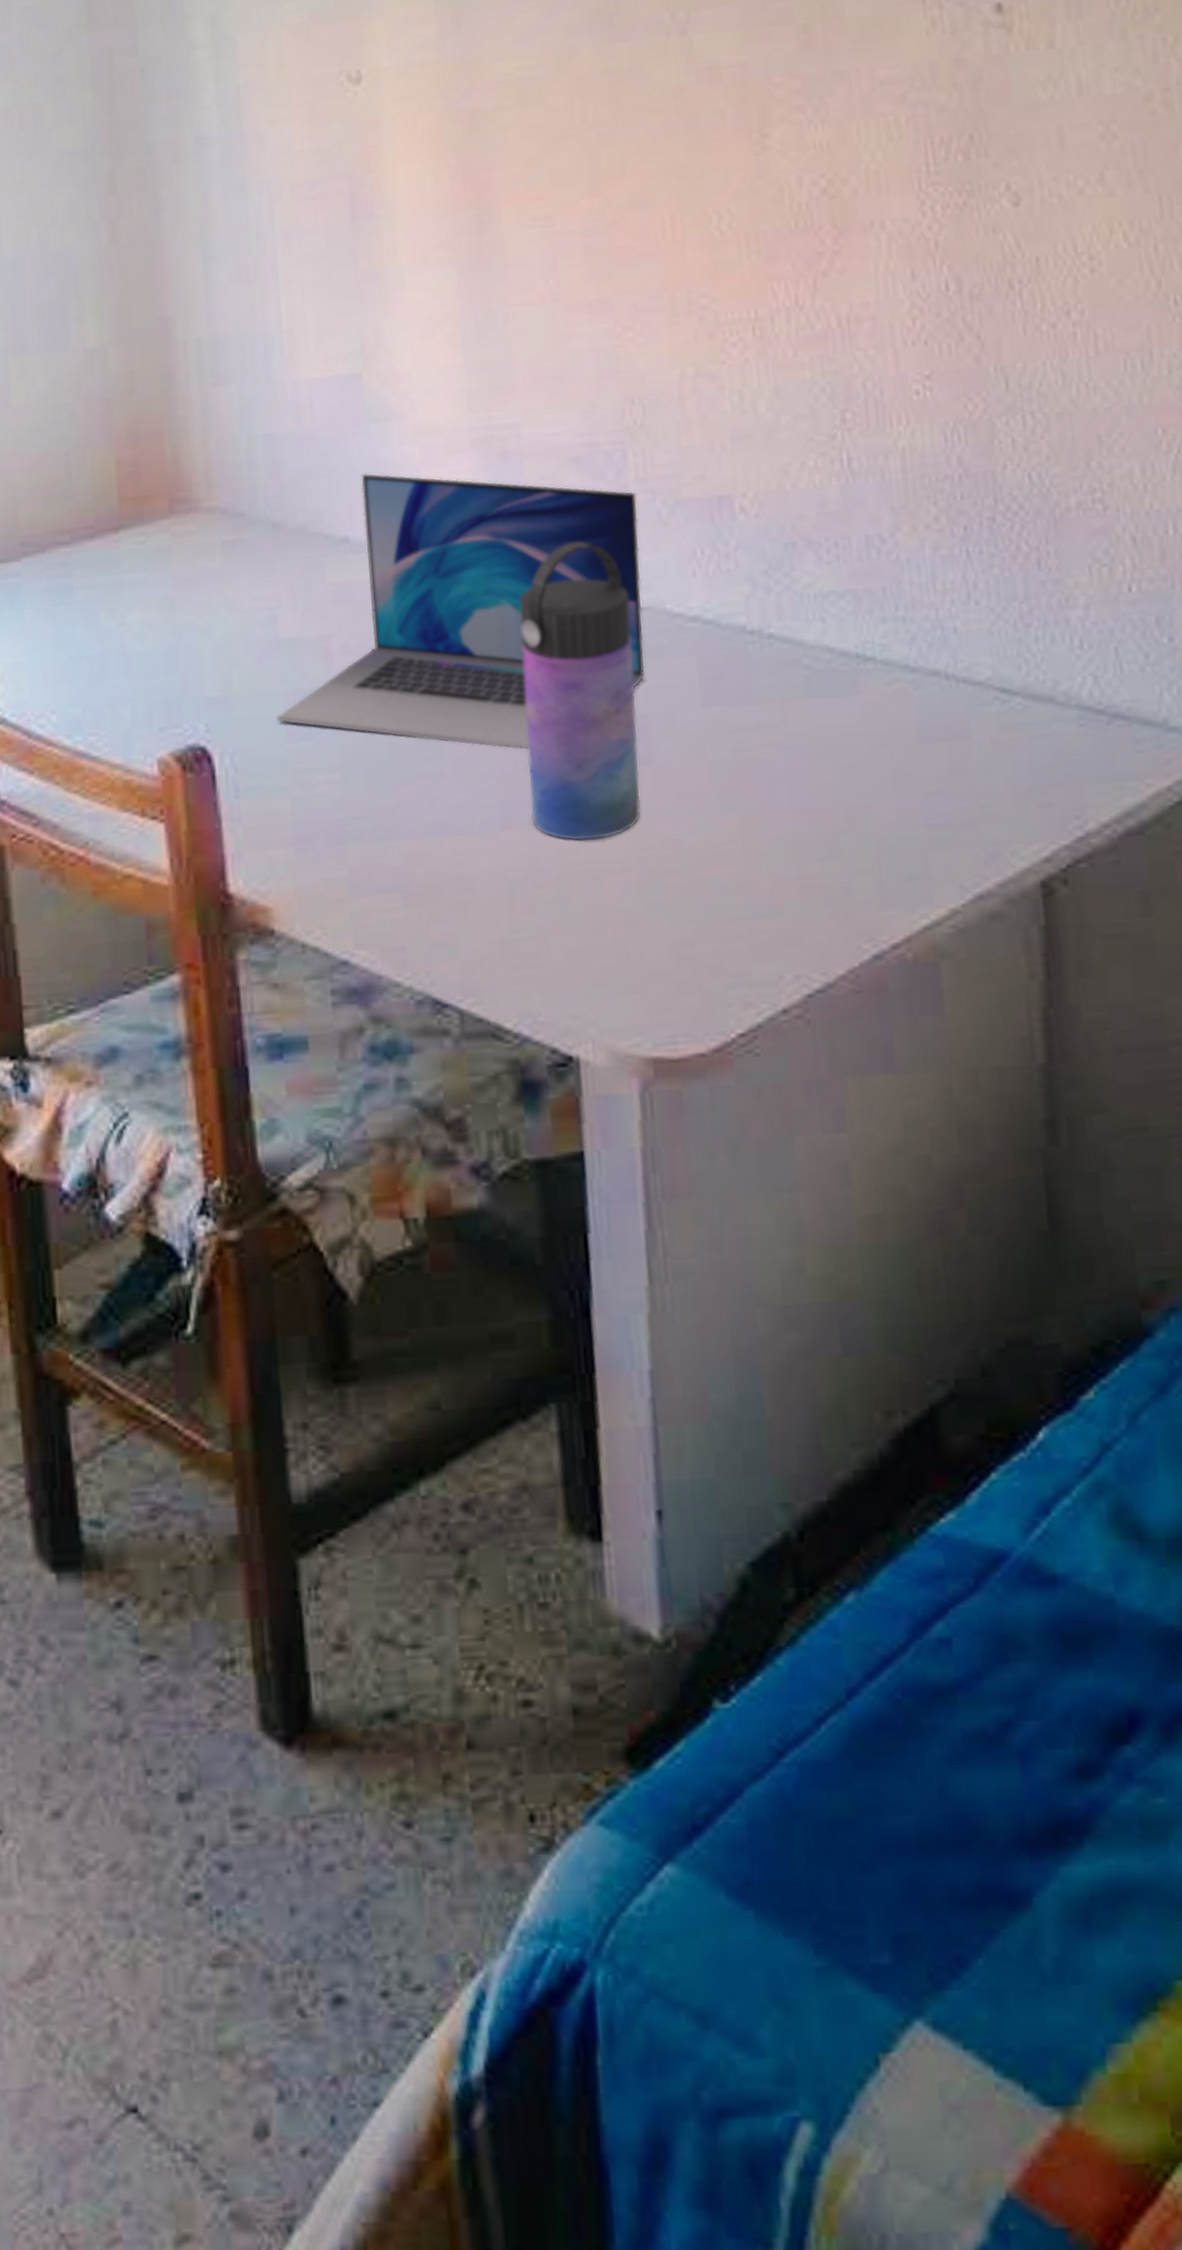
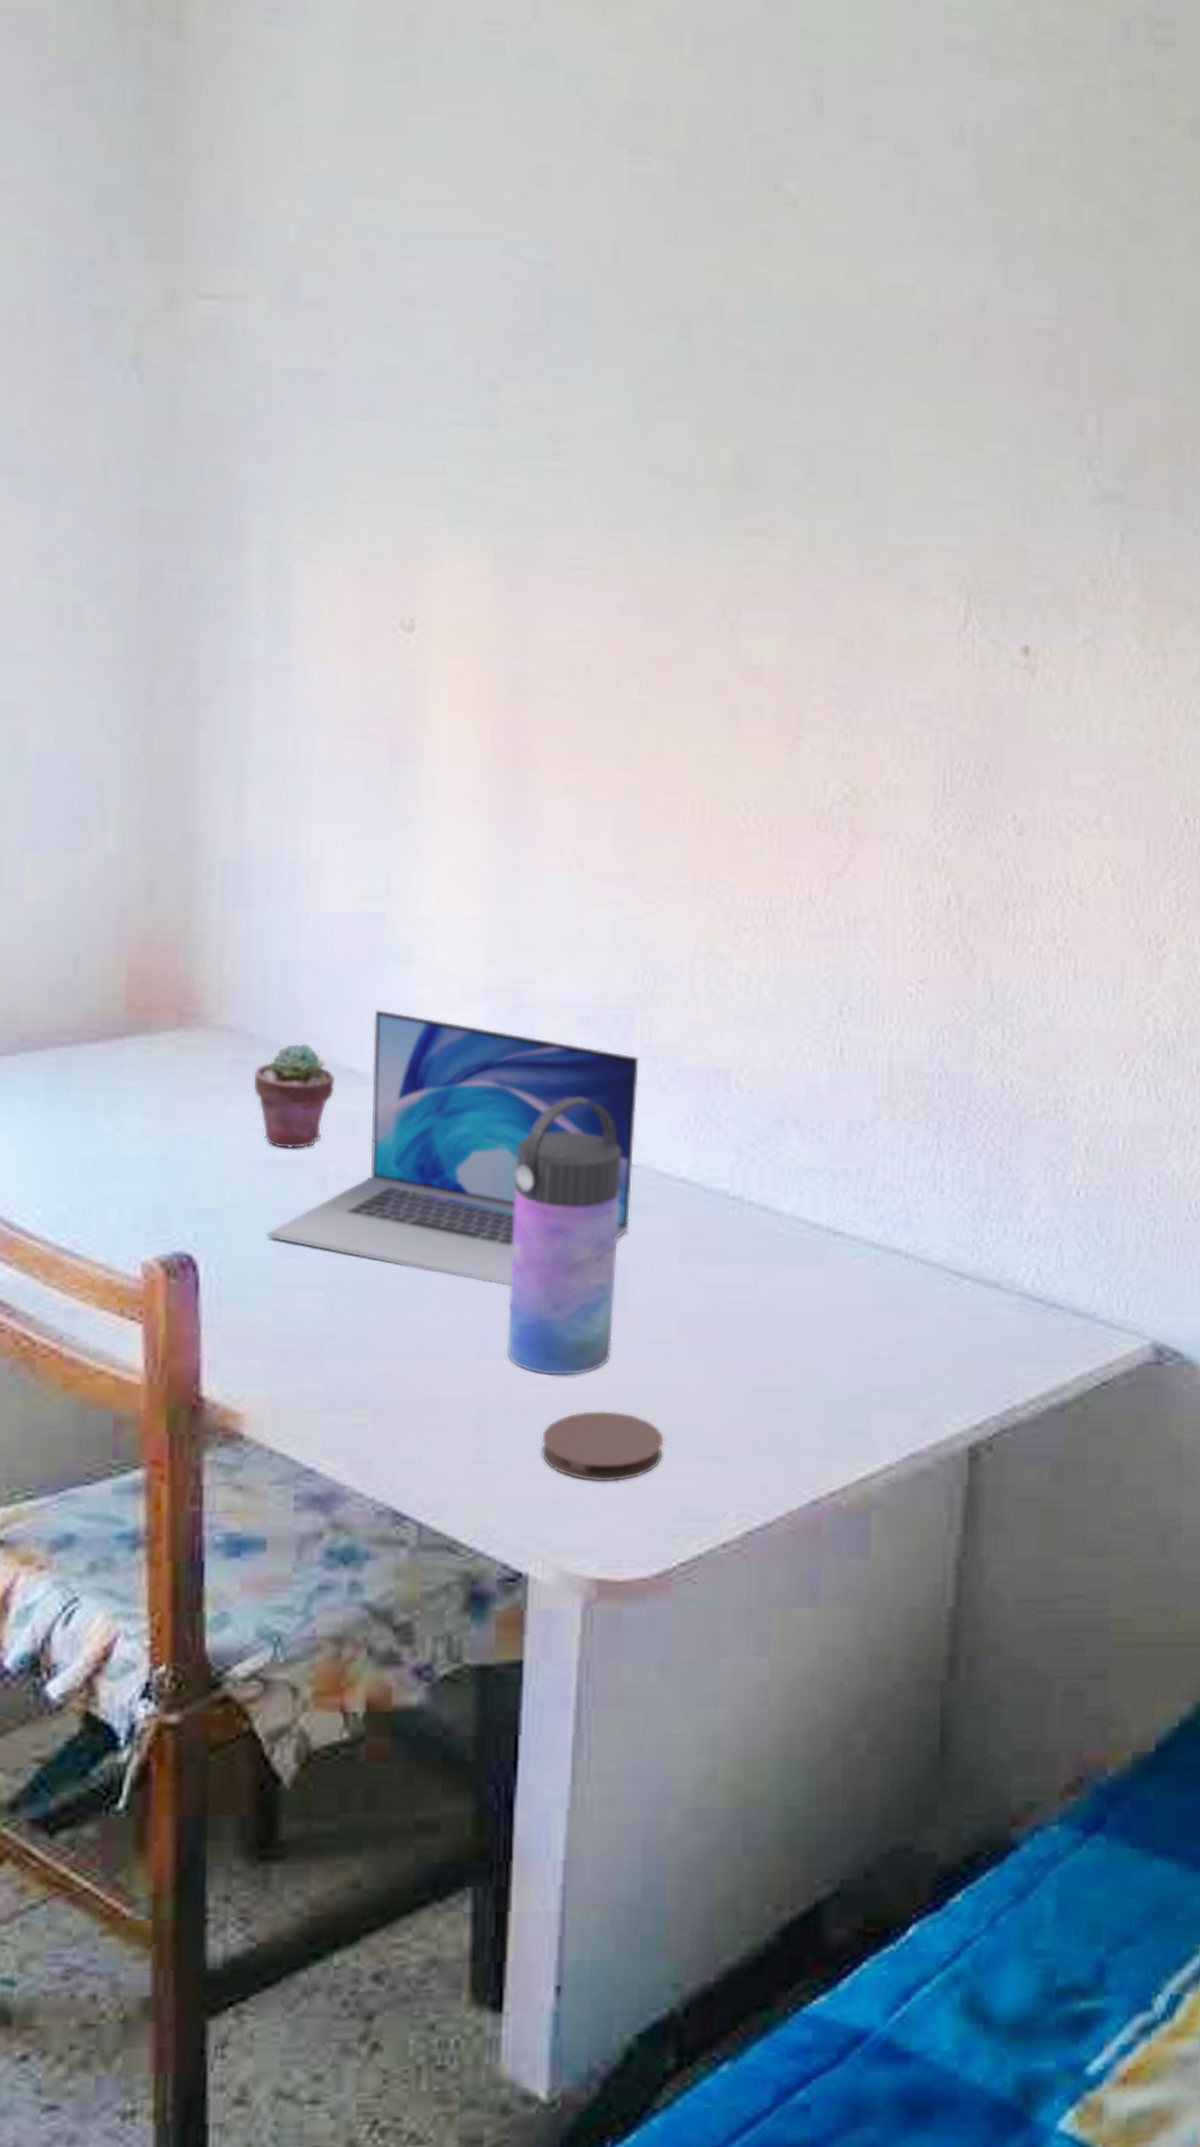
potted succulent: none [249,516,330,627] -> present [253,1043,335,1148]
coaster: none [577,874,708,952] -> present [541,1411,664,1482]

